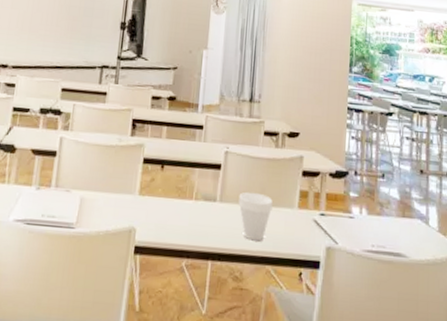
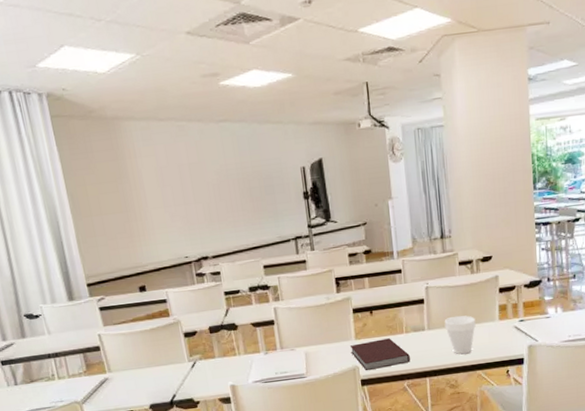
notebook: none [131,200,195,237] -> present [349,338,410,371]

